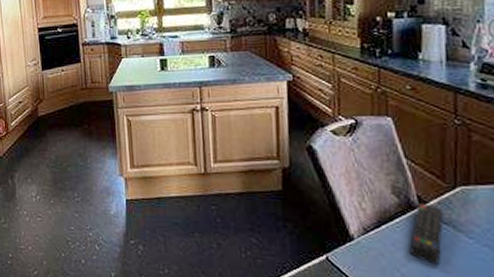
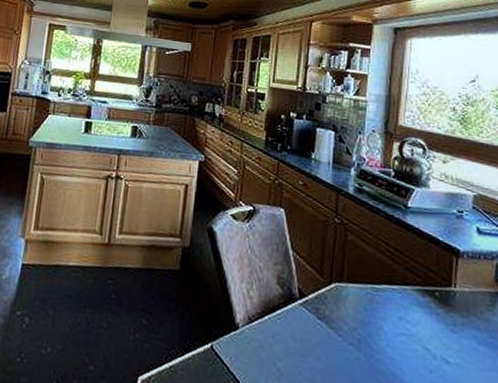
remote control: present [409,203,444,265] -> none [287,296,319,361]

